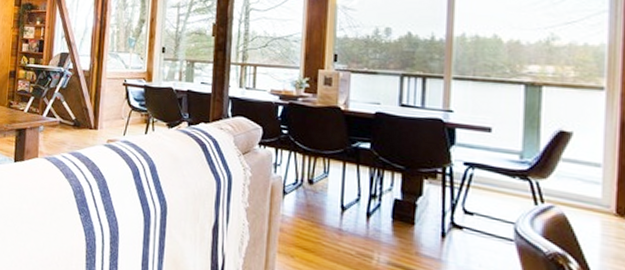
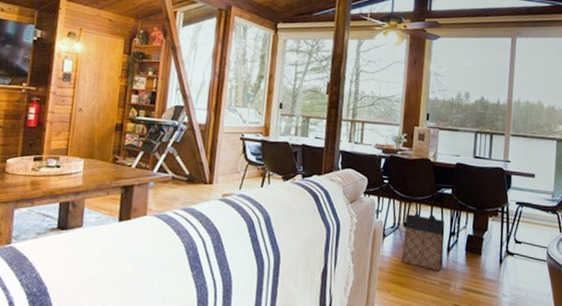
bag: none [306,169,363,240] -> present [401,213,445,271]

